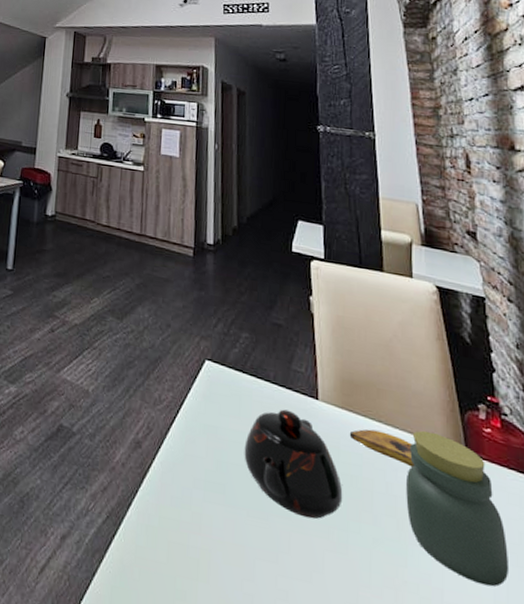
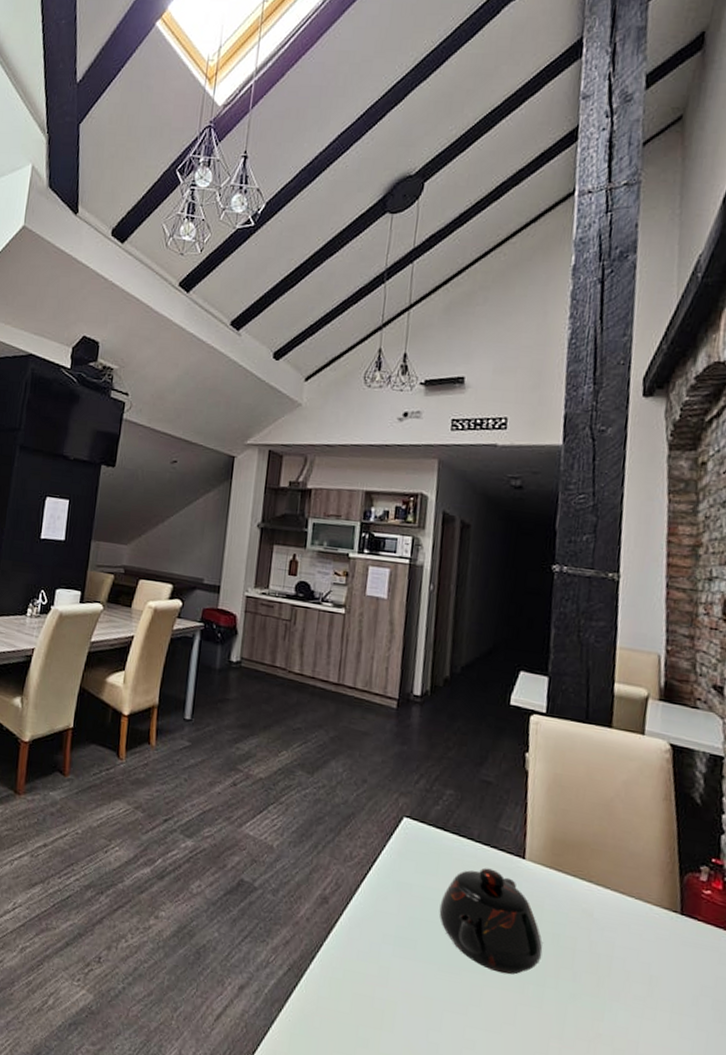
banana: present [349,429,414,468] -> none [555,889,624,927]
jar: present [406,430,508,587] -> none [609,891,713,1041]

